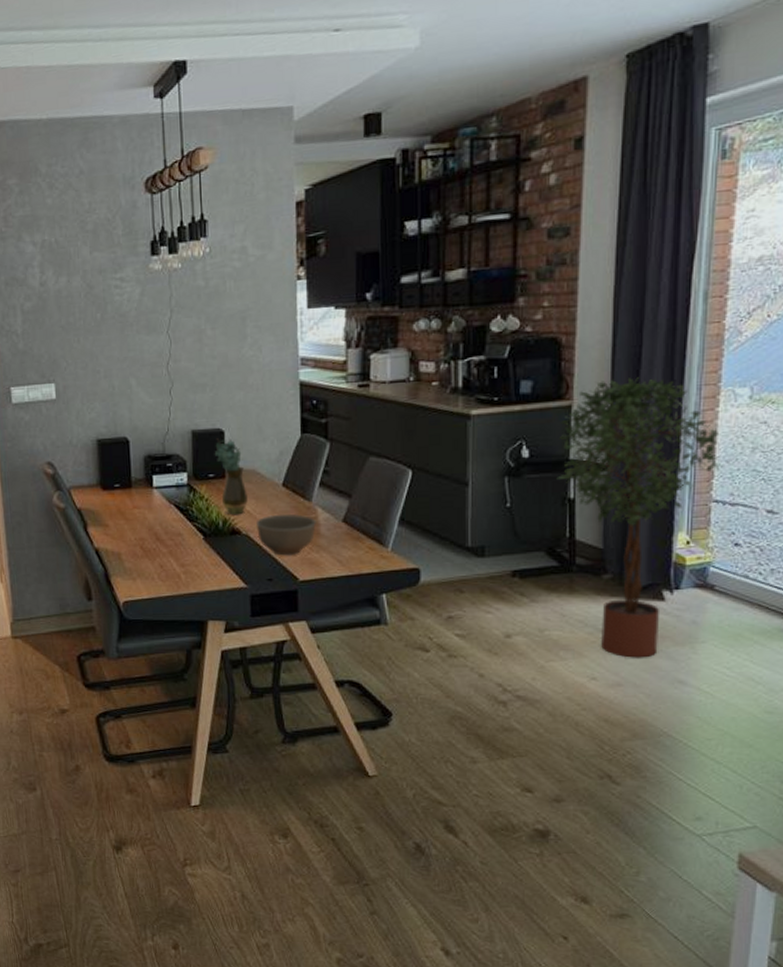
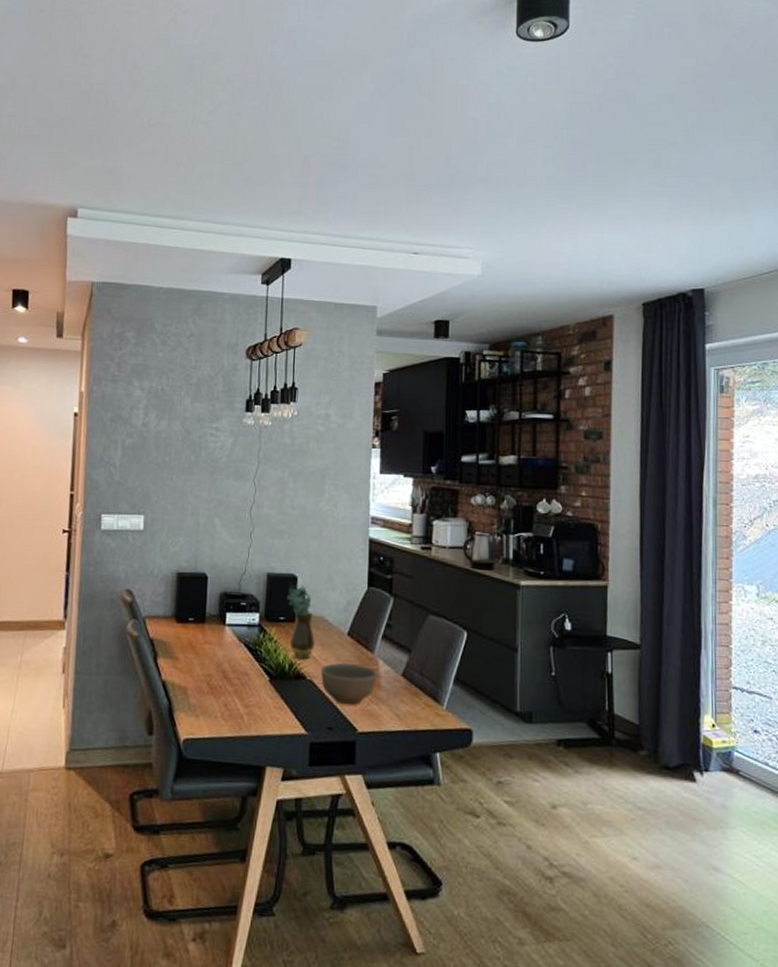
kettle: none [404,361,443,403] -> present [462,533,497,571]
potted tree: present [557,377,720,658] -> none [596,566,736,840]

